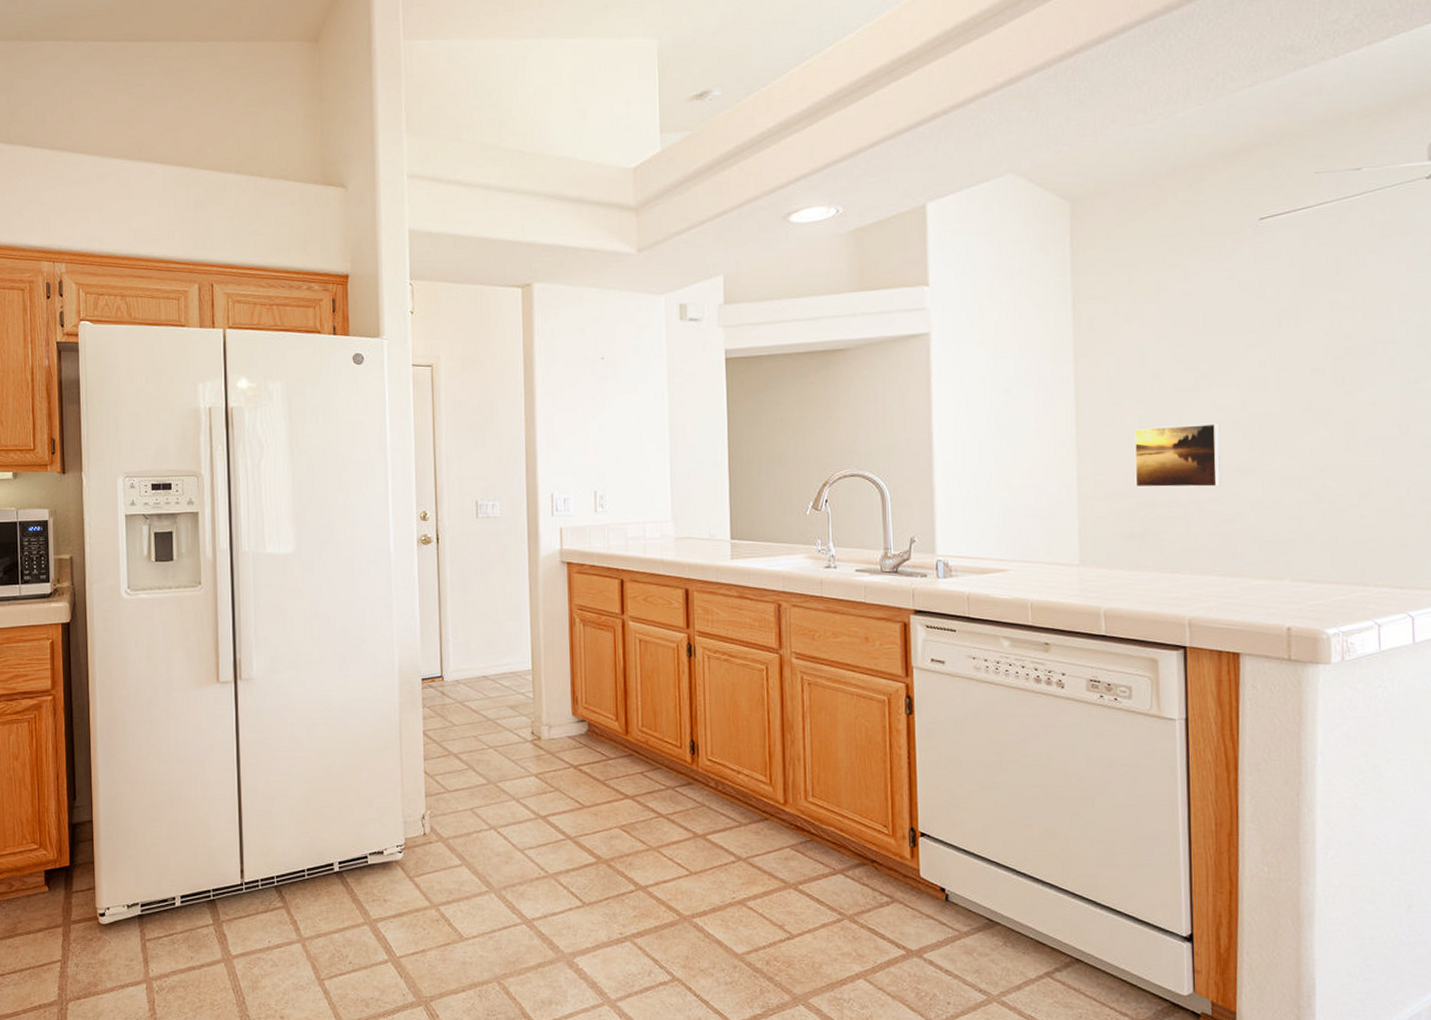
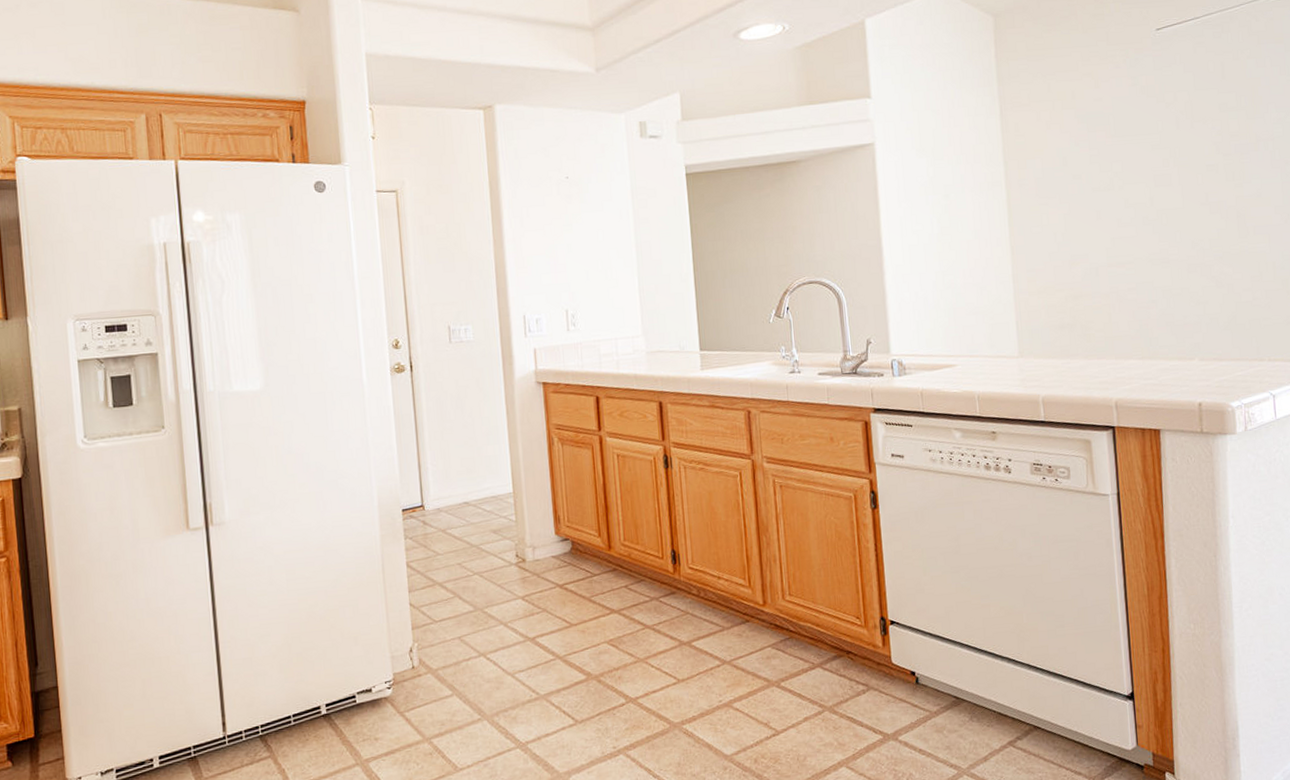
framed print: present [1134,423,1221,488] -> none [1060,218,1136,281]

